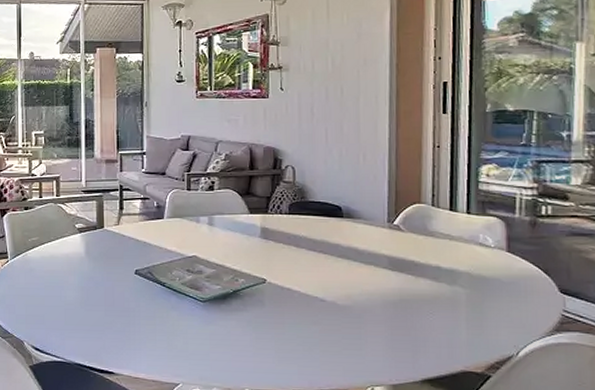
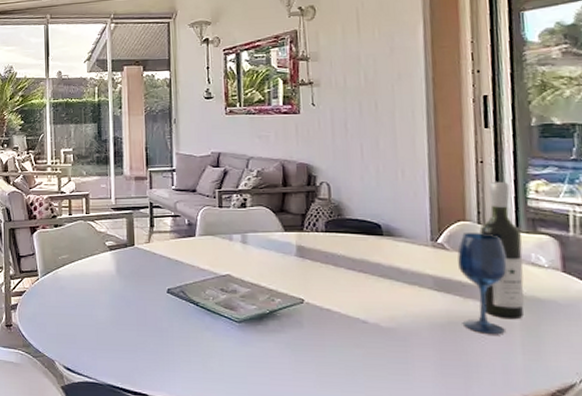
wineglass: none [412,215,457,312] -> present [457,233,508,335]
bottle: none [433,165,472,297] -> present [479,181,524,320]

